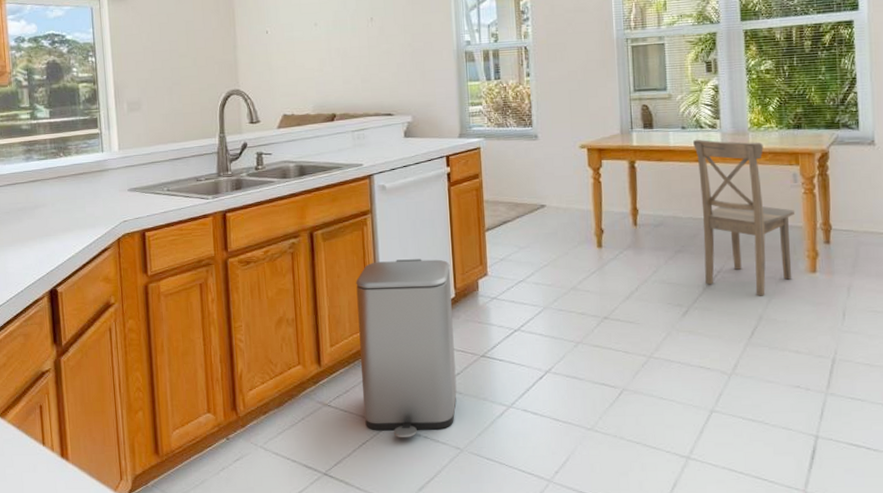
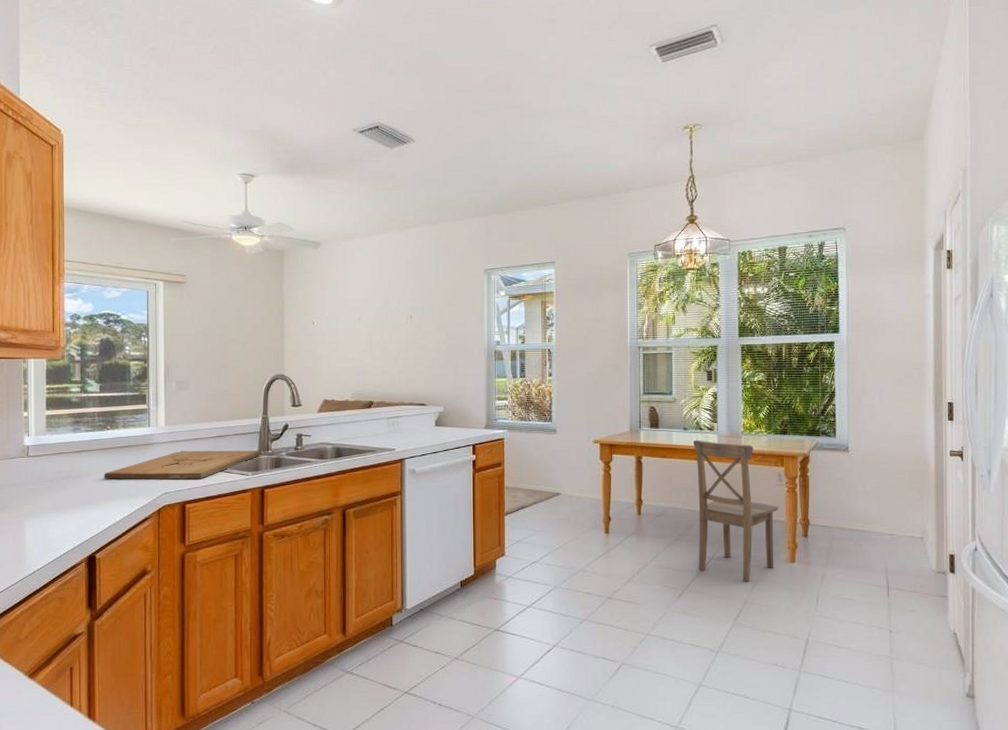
cutting board: none [60,172,220,209] -> present [104,450,260,480]
pedal bin: present [356,259,457,438] -> none [383,538,471,705]

